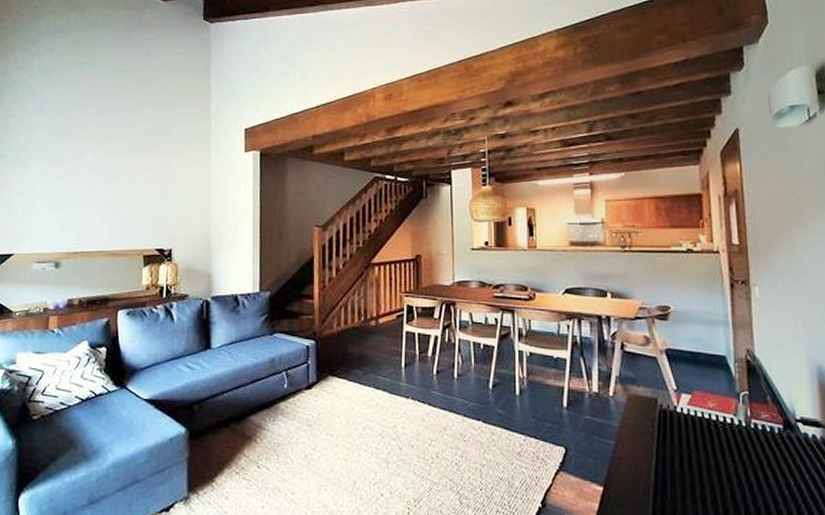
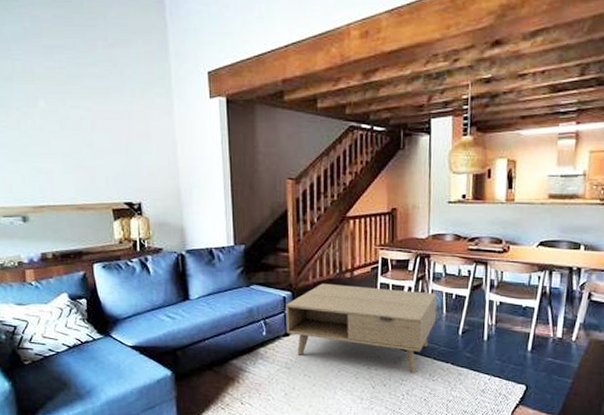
coffee table: none [308,332,465,434] -> present [286,283,437,374]

